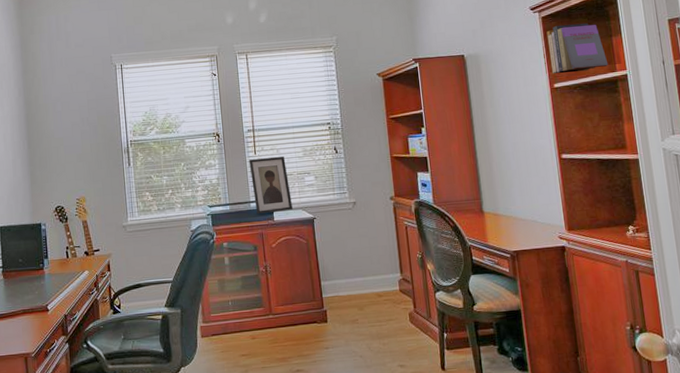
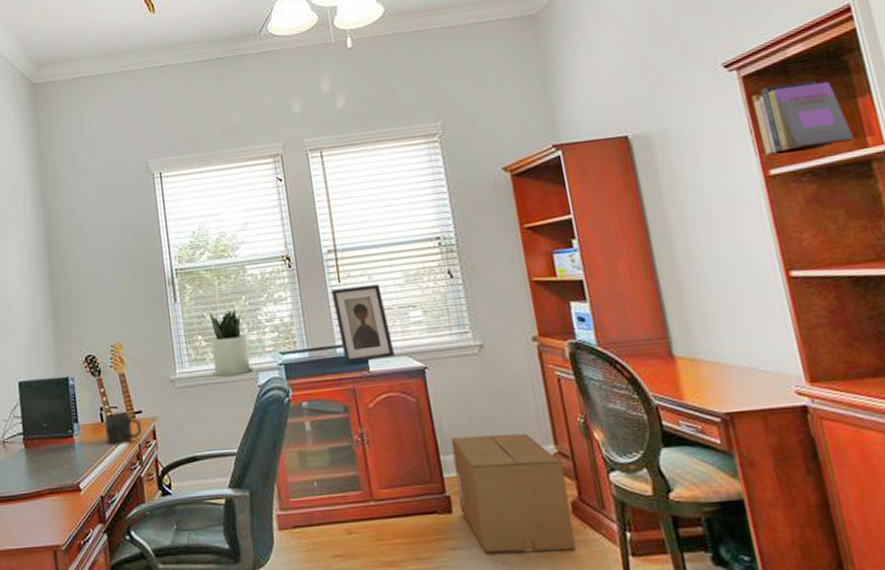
mug: none [69,249,99,277] -> present [104,410,142,447]
planter: none [155,172,188,224] -> present [210,308,254,378]
box: none [329,265,410,350] -> present [450,433,576,554]

